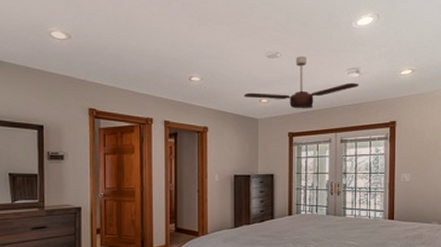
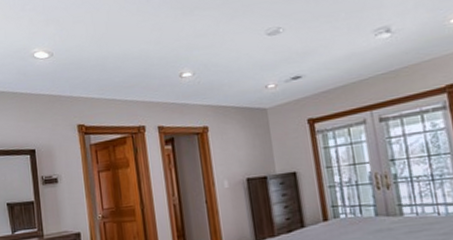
ceiling fan: present [243,56,360,109] -> none [245,26,394,90]

